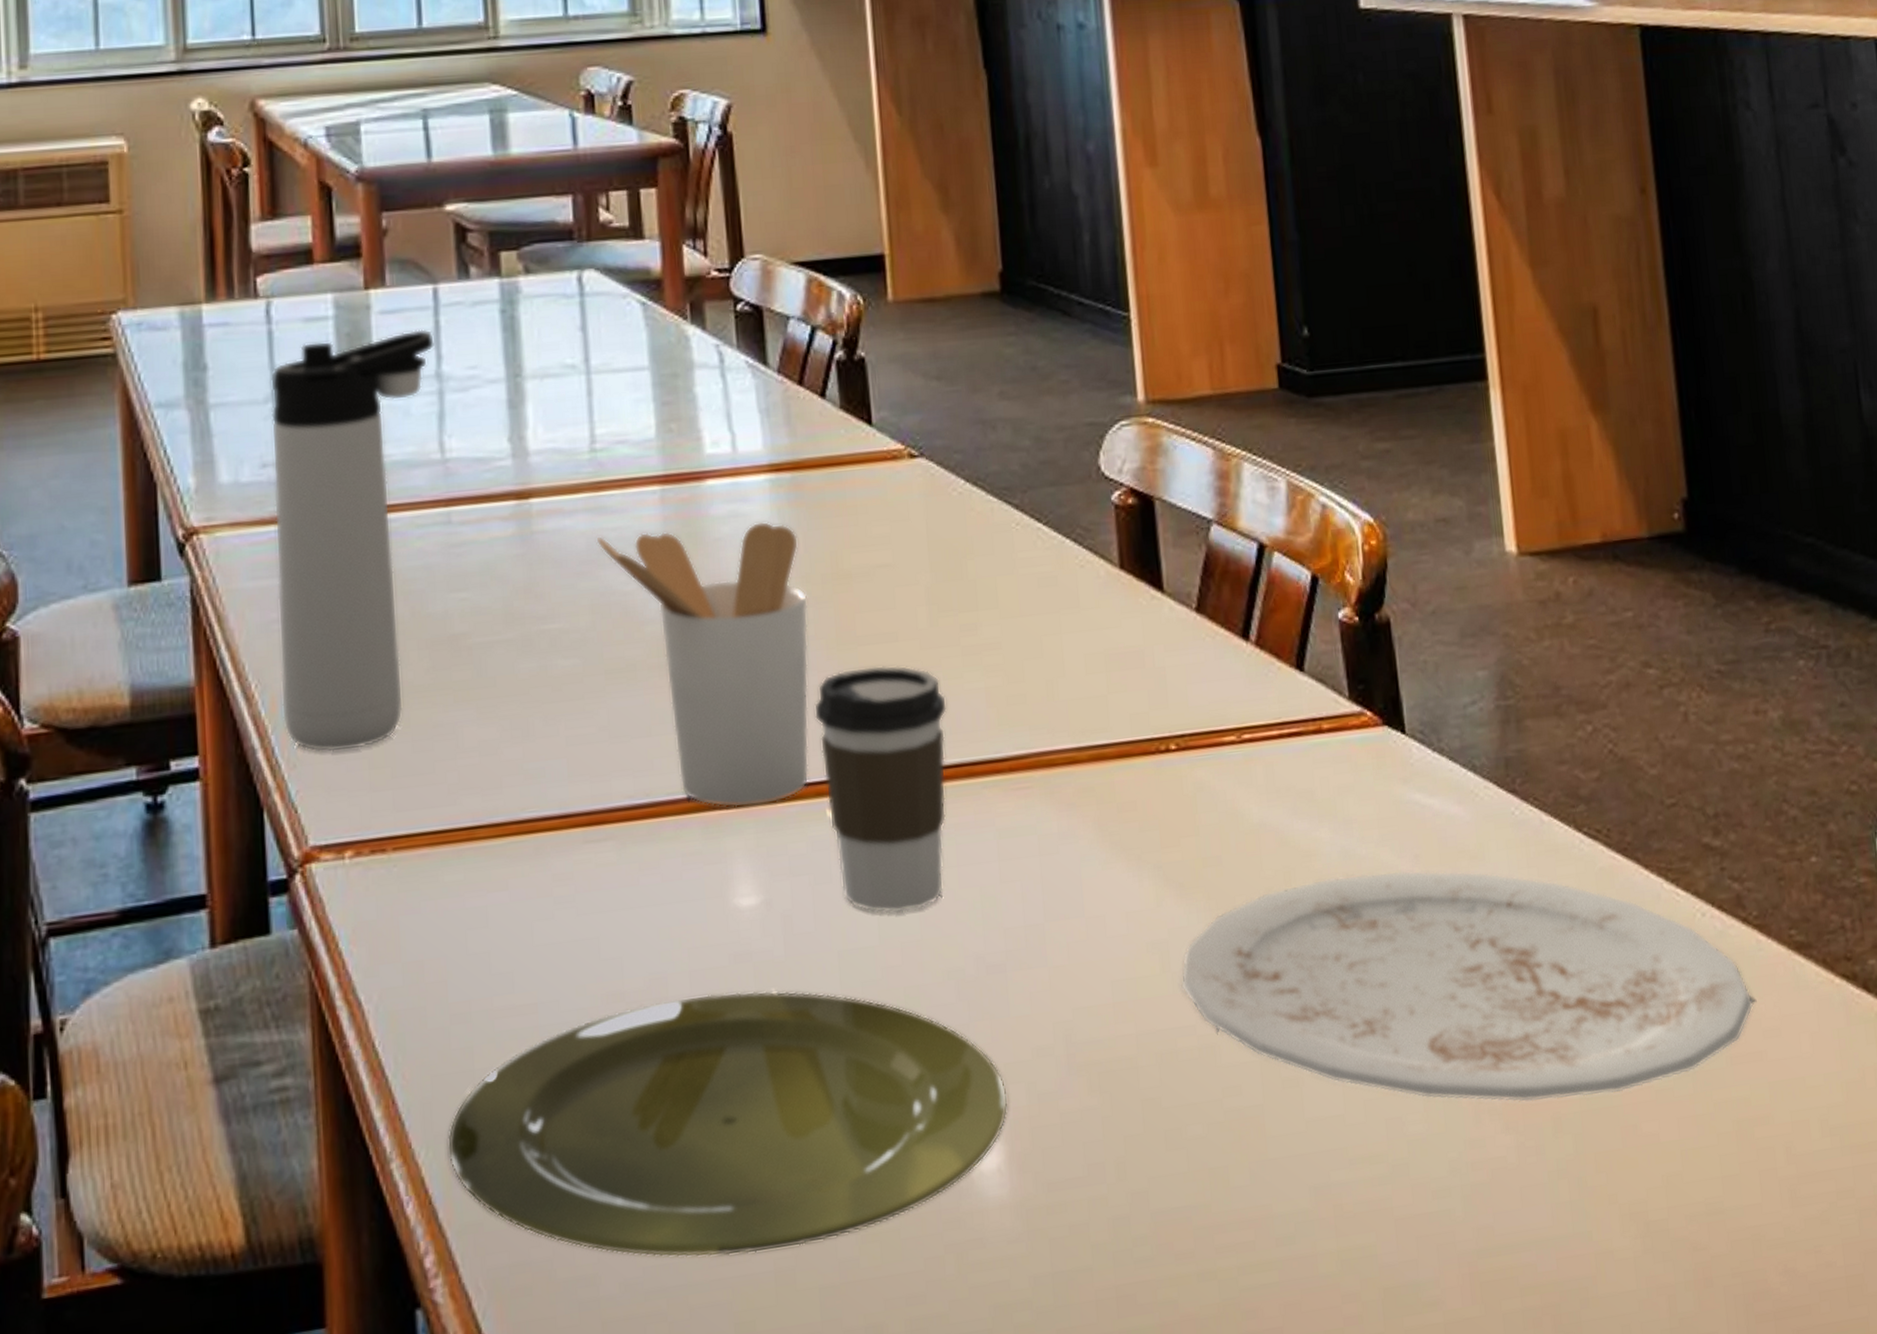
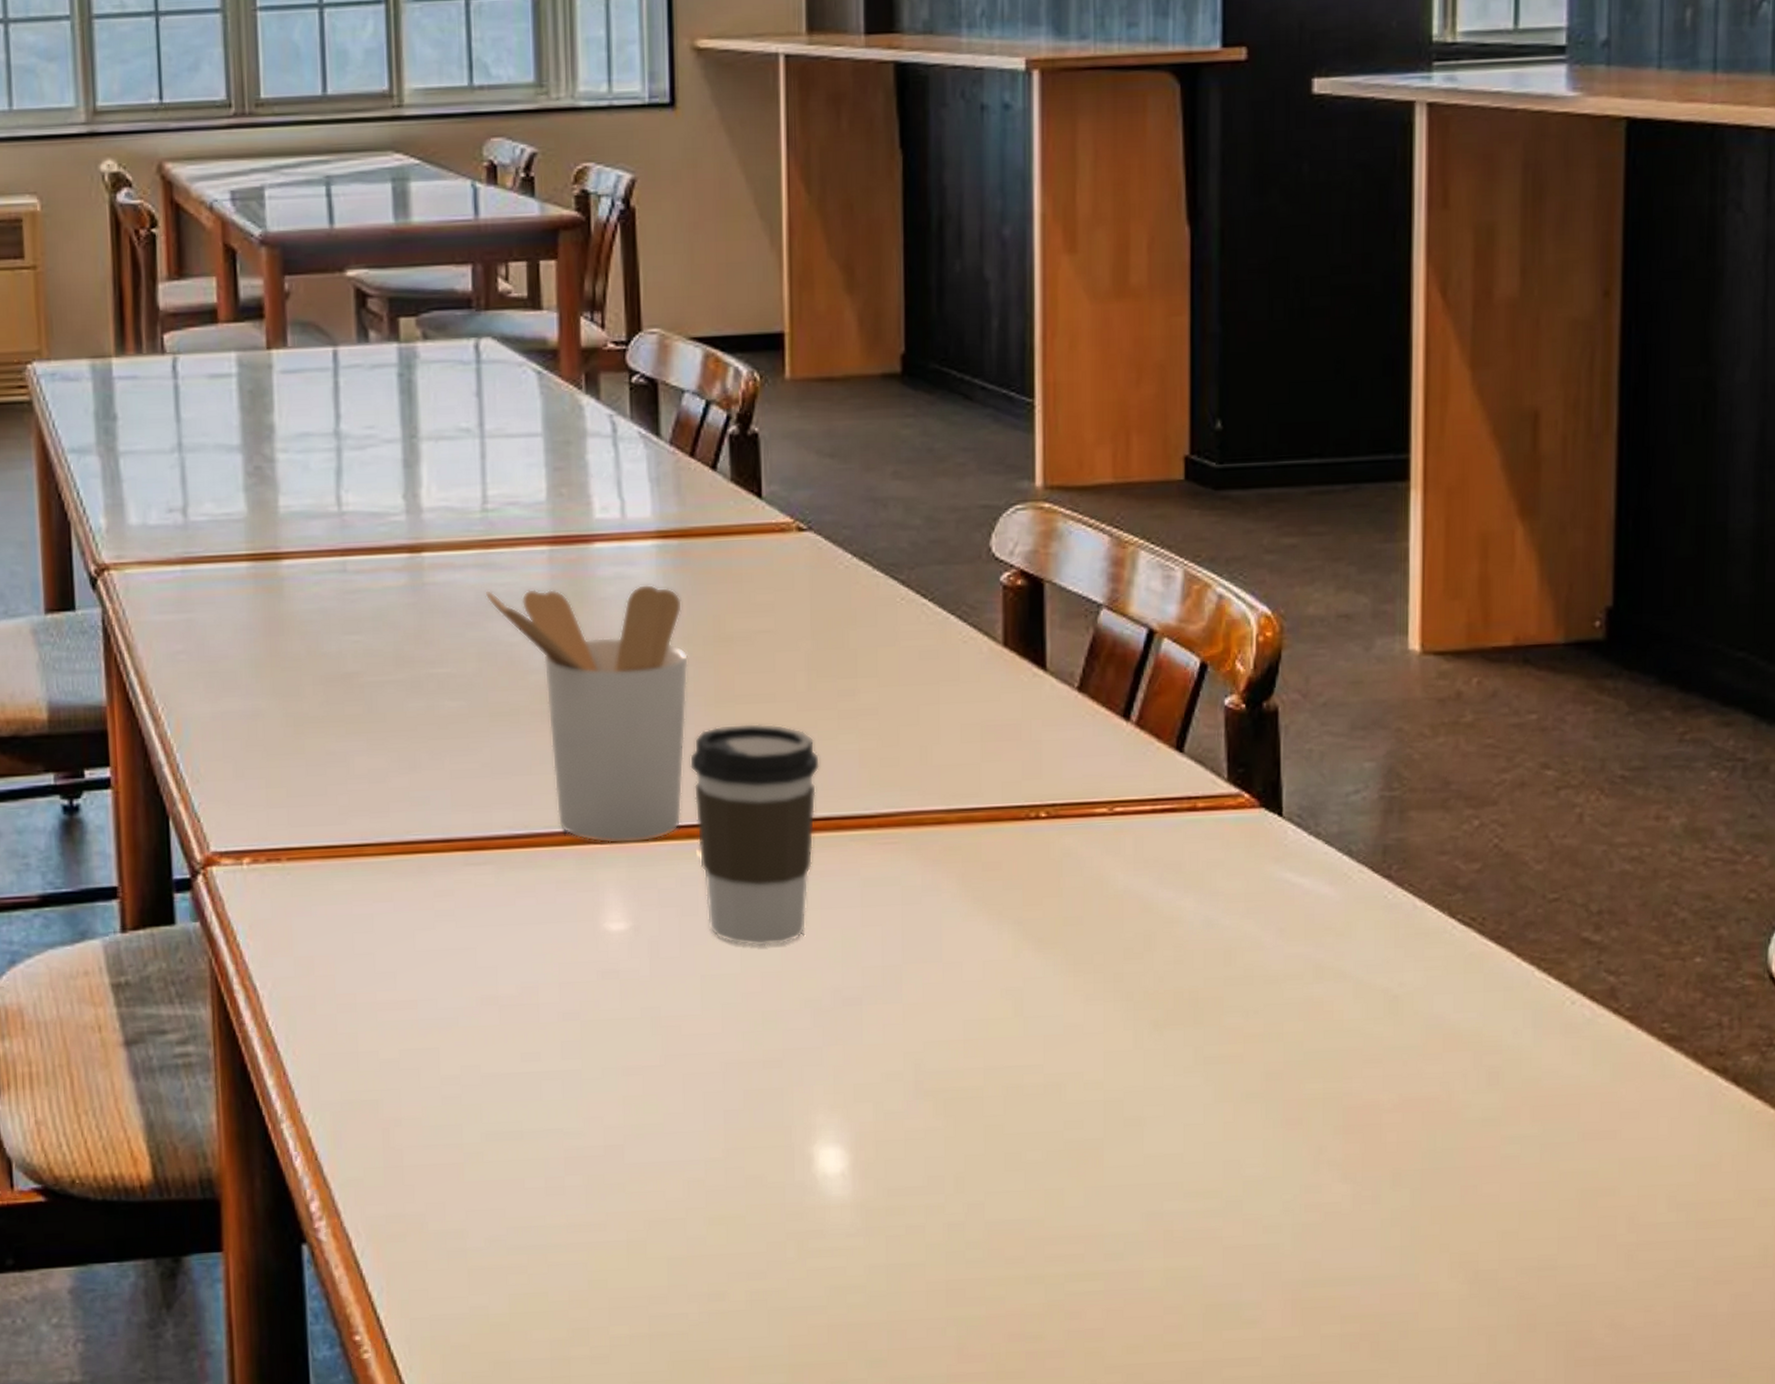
thermos bottle: present [271,329,436,752] -> none [177,389,334,772]
plate: present [447,991,1008,1258] -> none [332,1003,855,1225]
plate: present [1181,870,1754,1103] -> none [1032,941,1614,1158]

